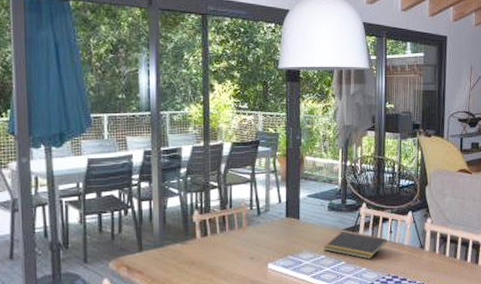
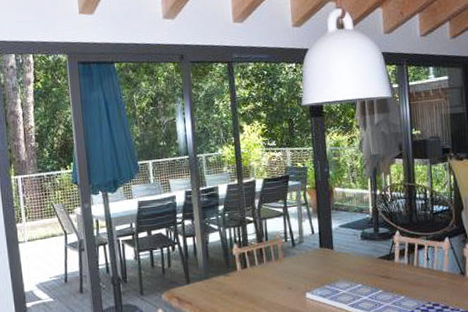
notepad: present [324,231,387,259] -> none [359,260,425,287]

